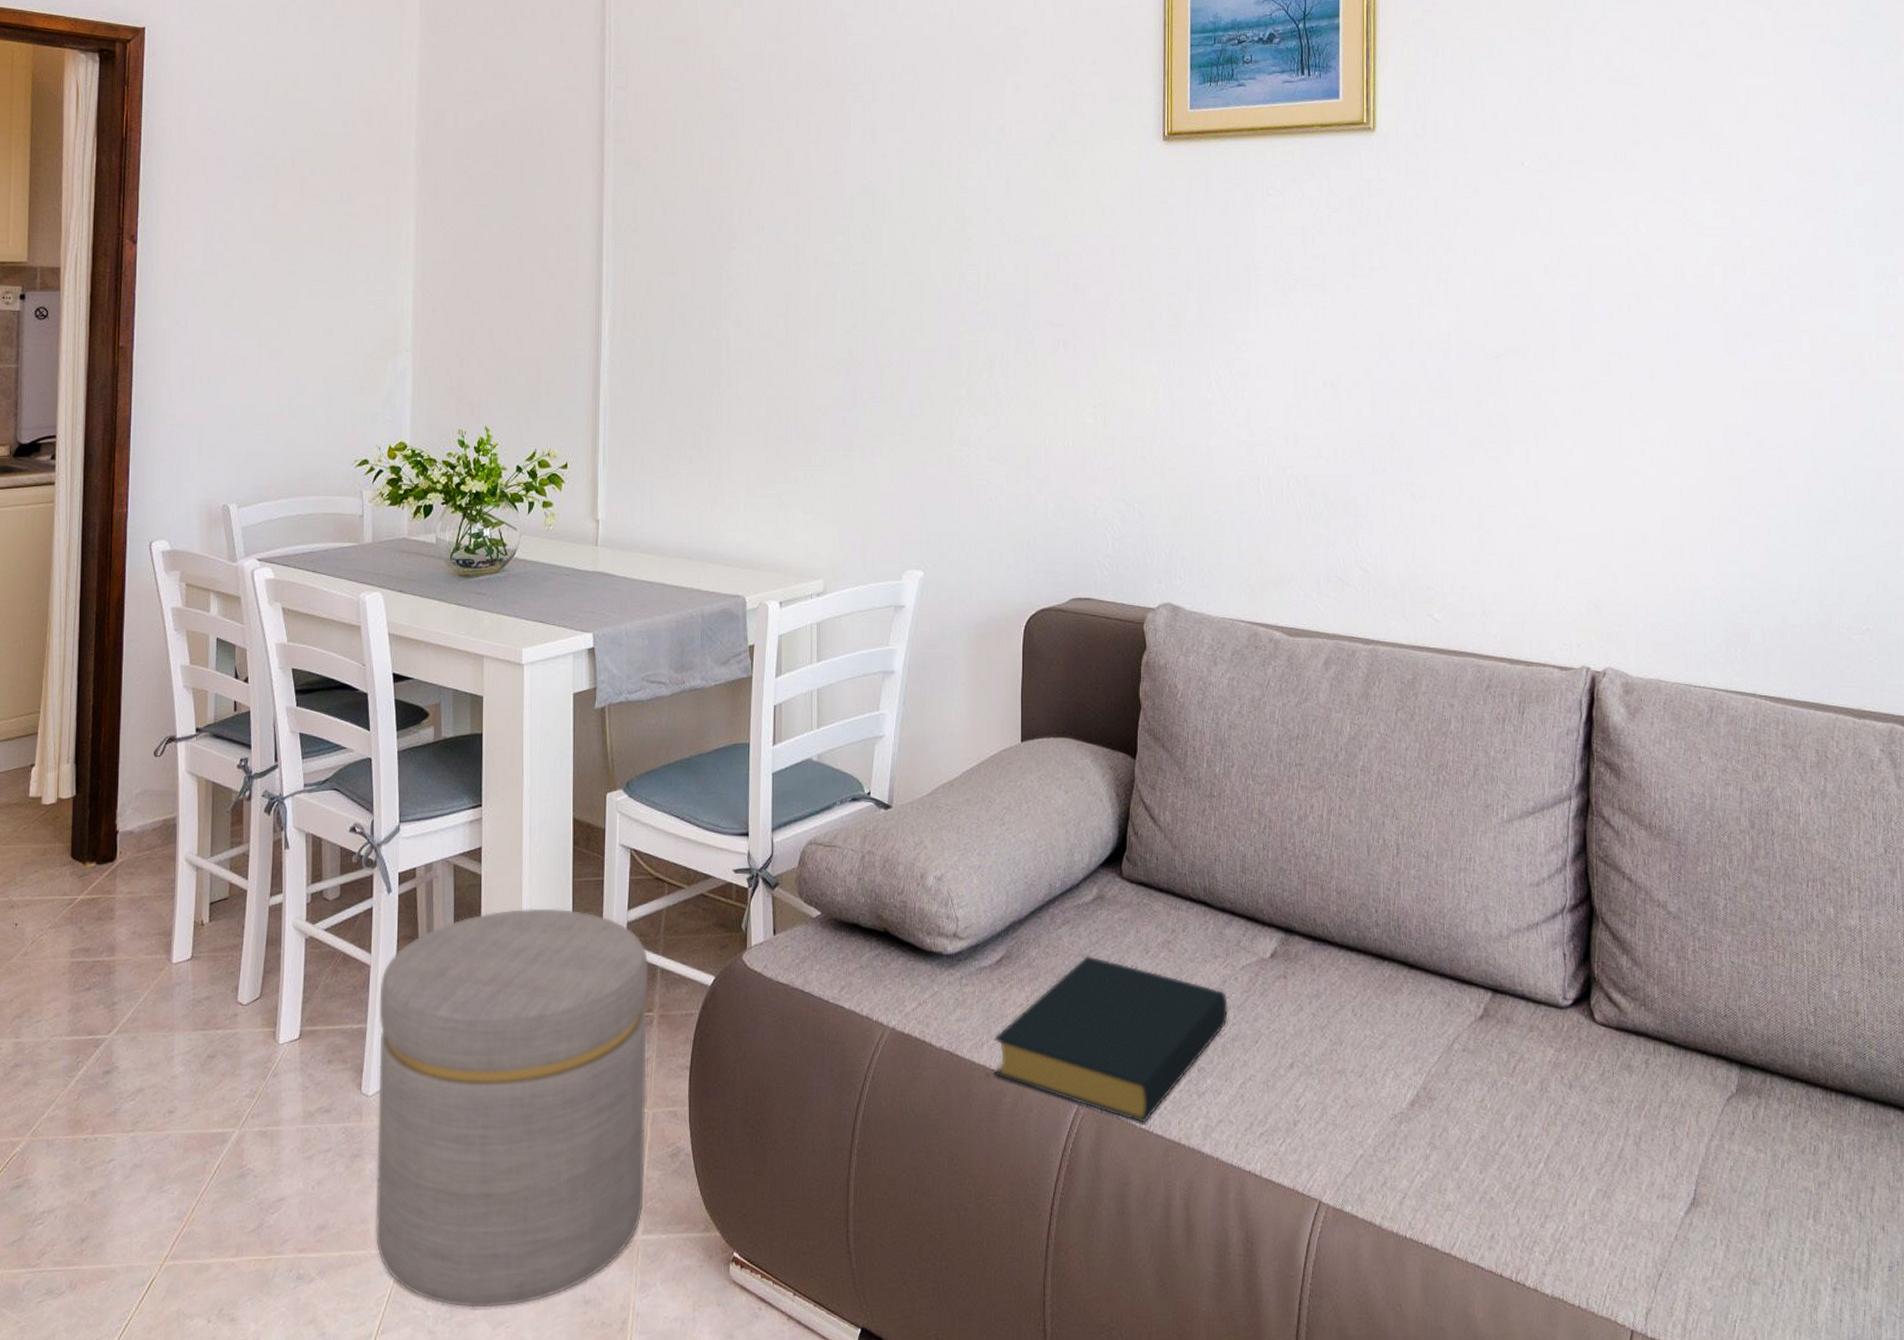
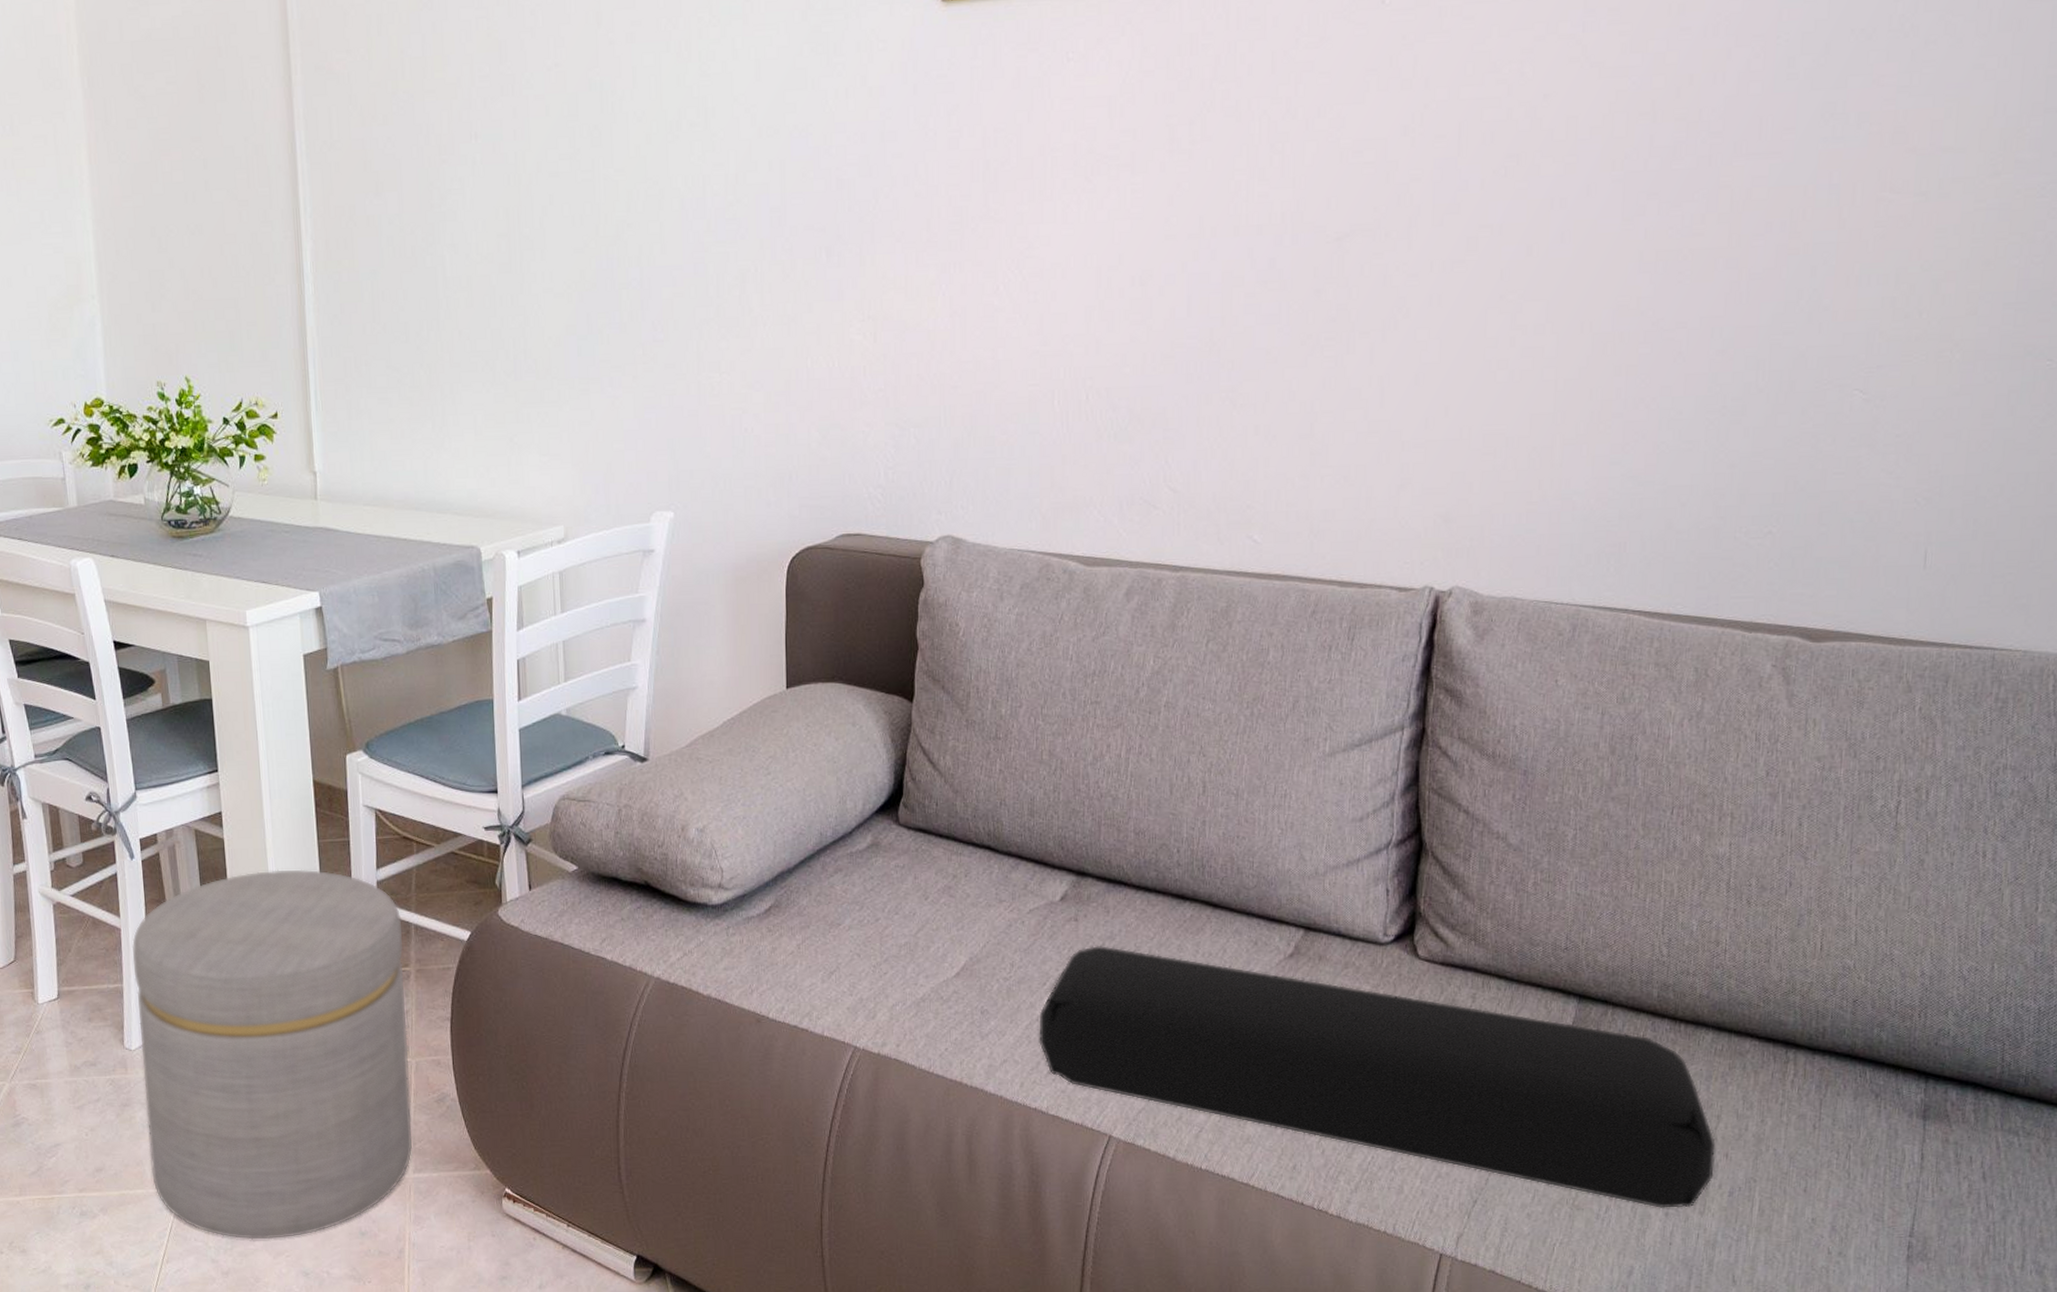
hardback book: present [993,956,1228,1123] -> none [764,903,1013,1064]
cushion: none [1252,1003,1874,1283] -> present [1039,945,1716,1208]

